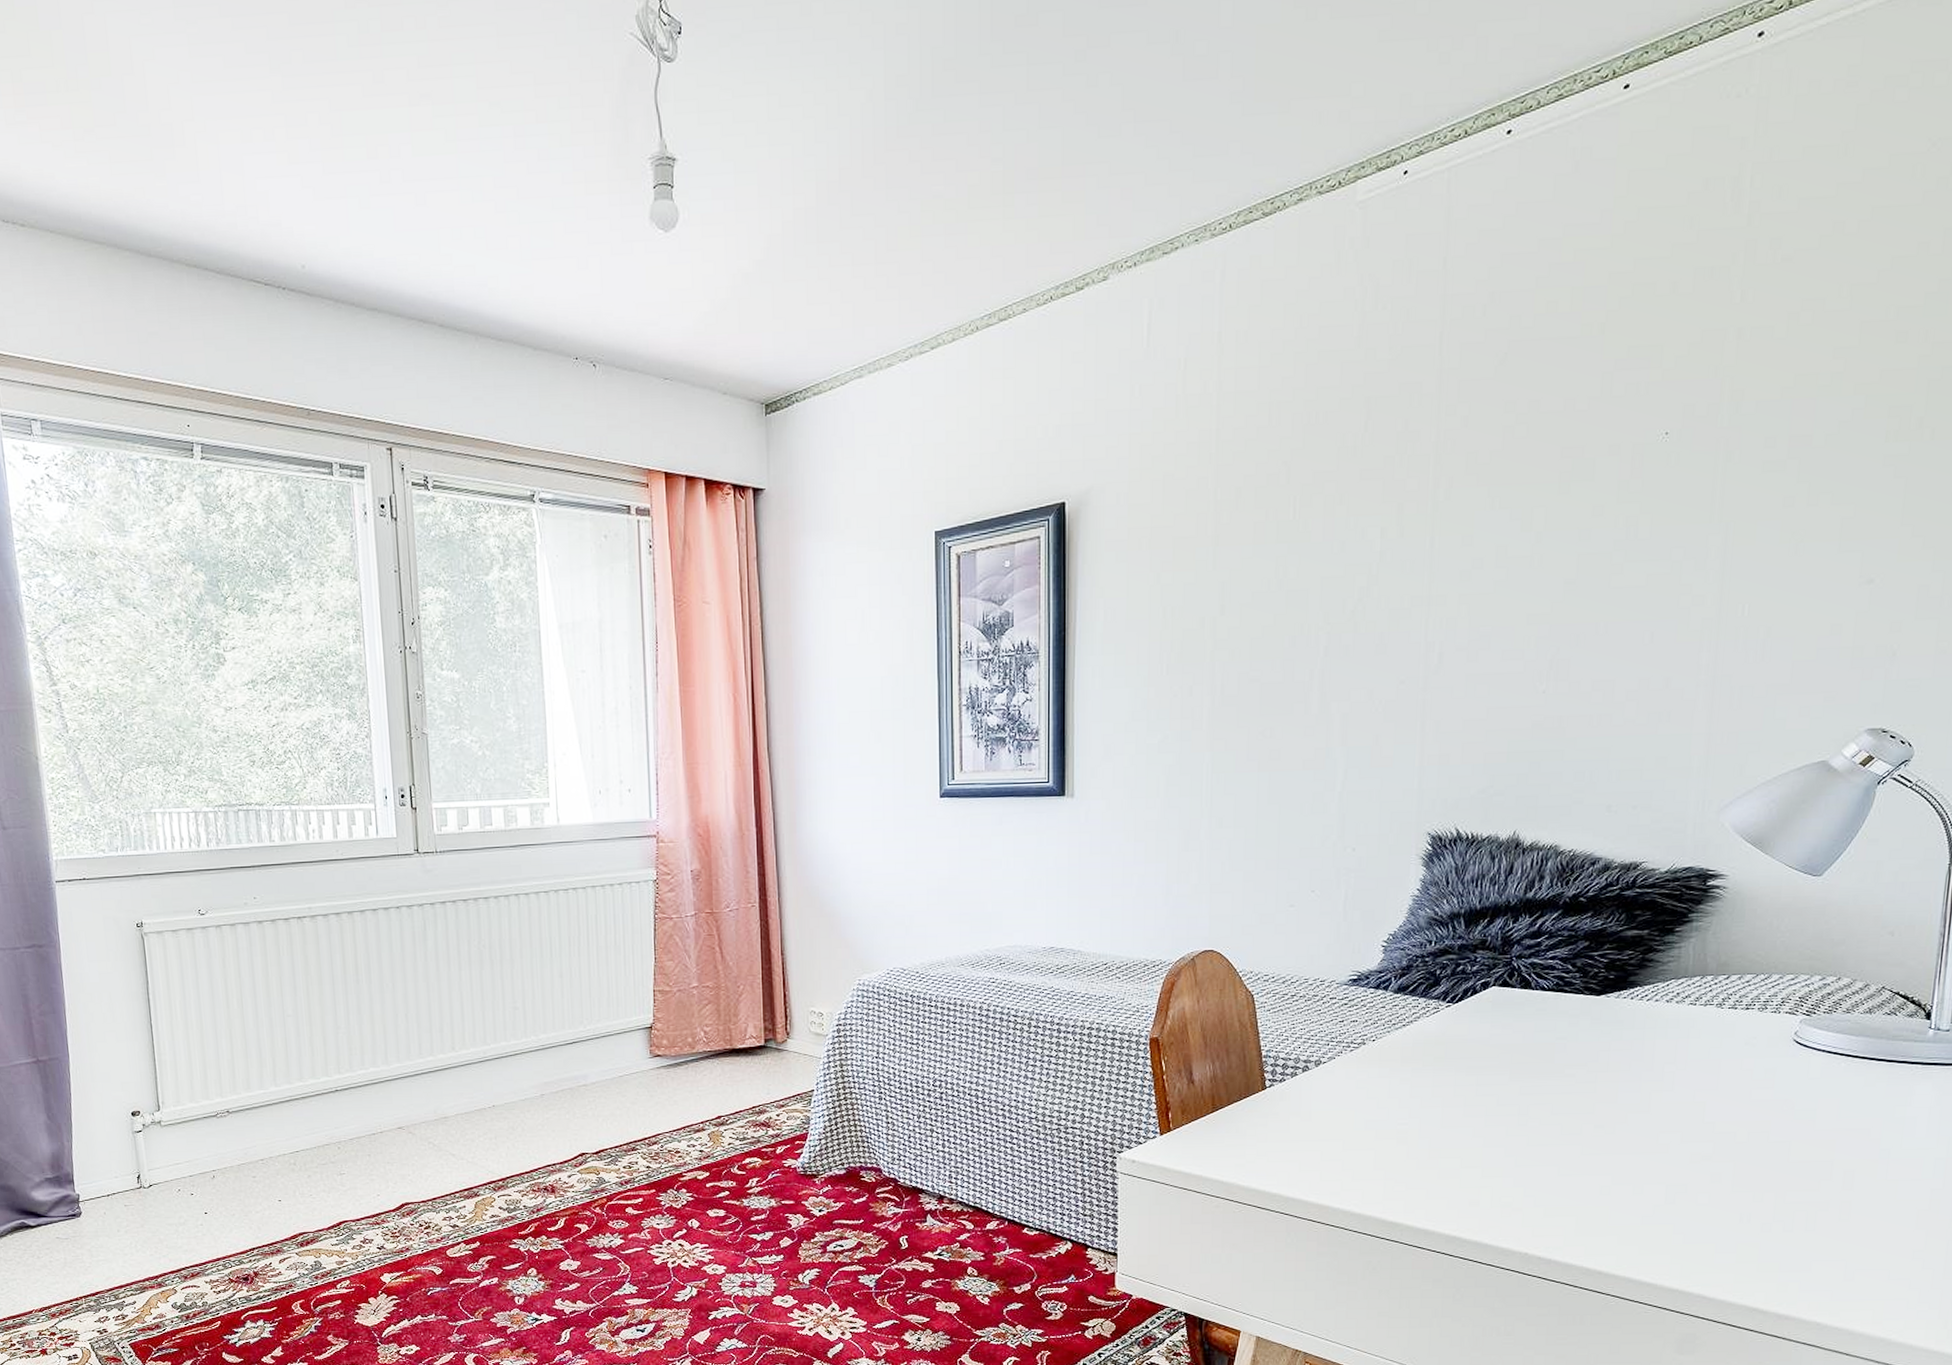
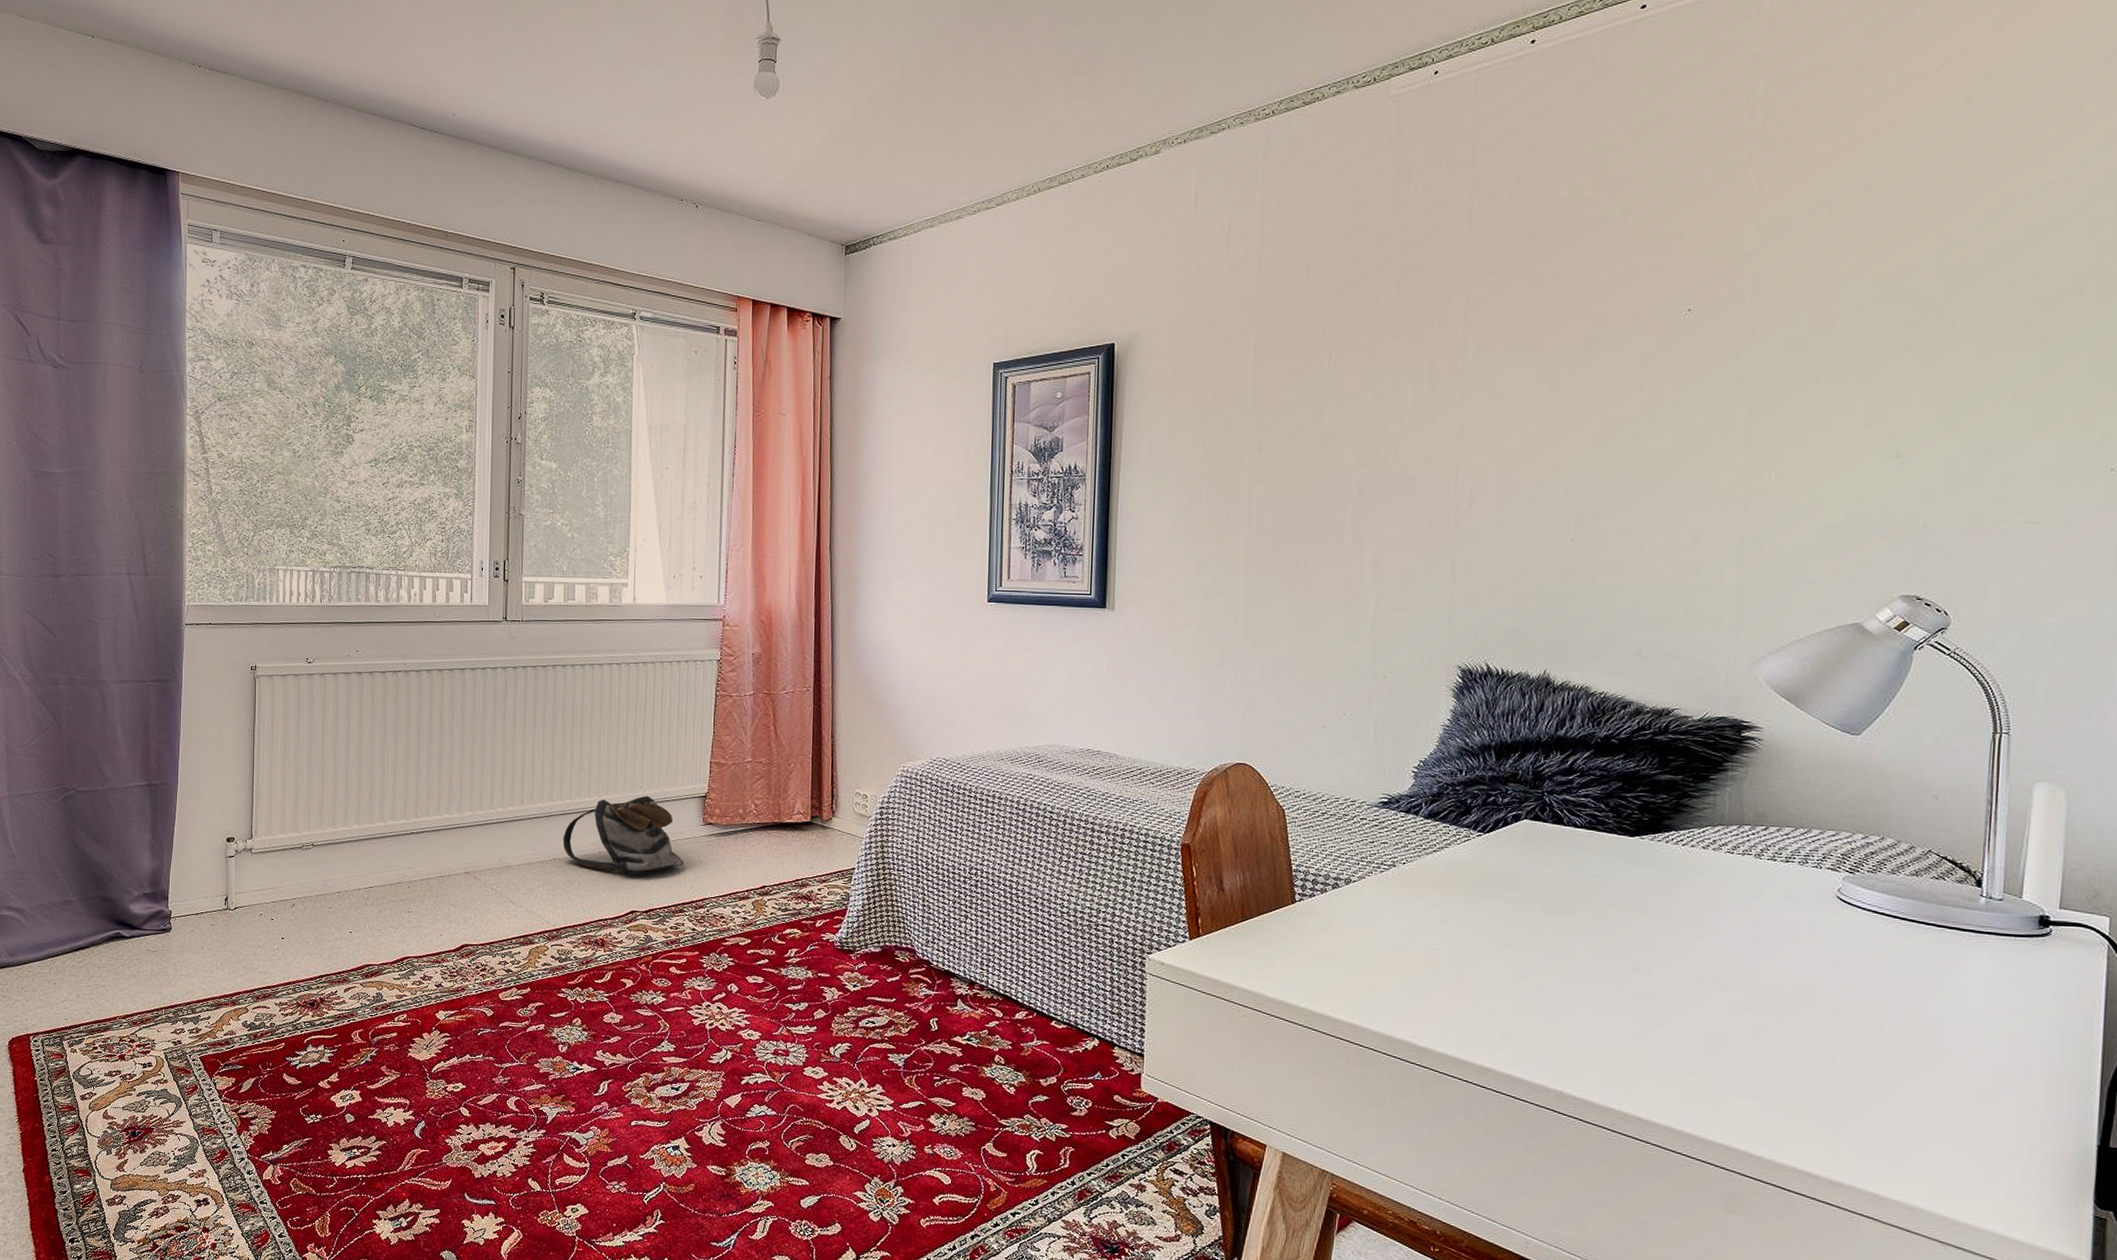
backpack: none [501,1031,632,1116] -> present [562,795,683,875]

